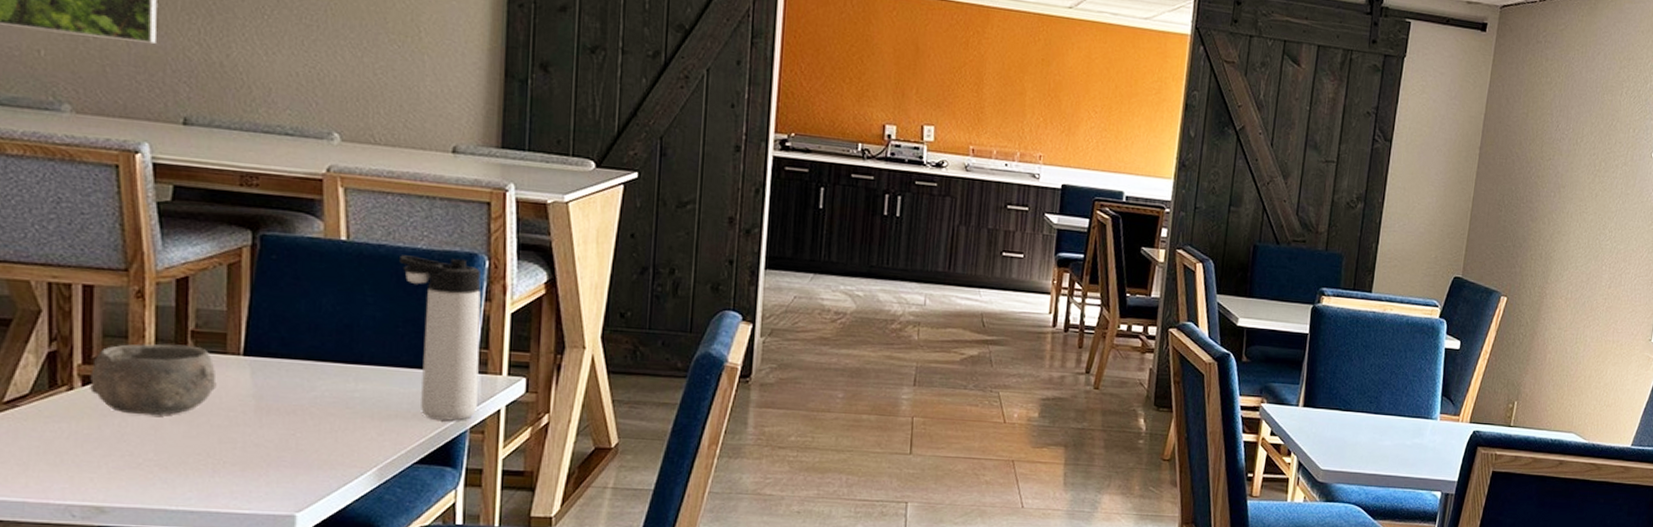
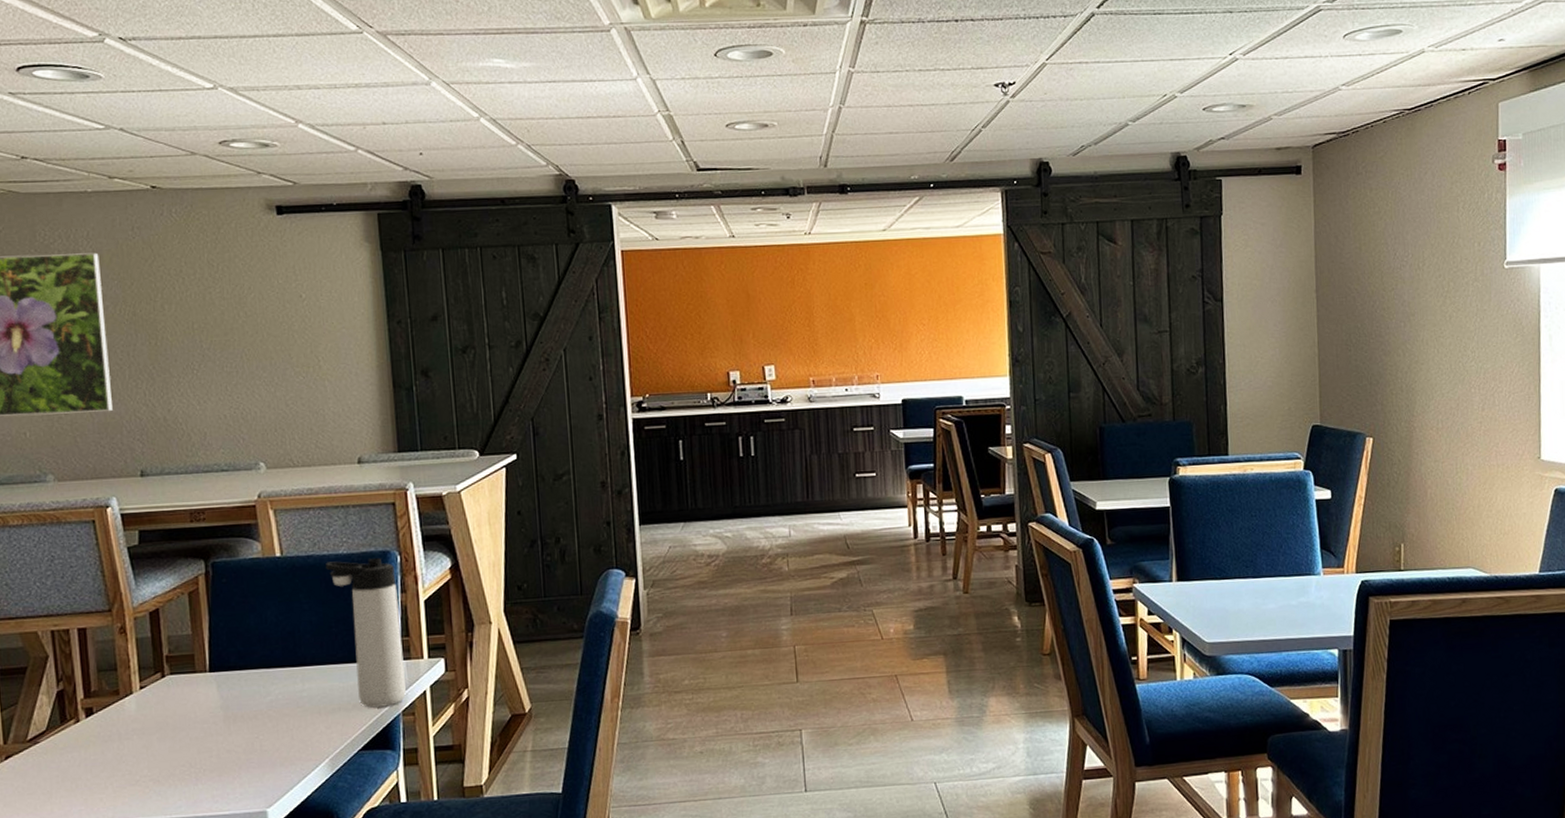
bowl: present [90,343,217,416] -> none [91,669,191,737]

